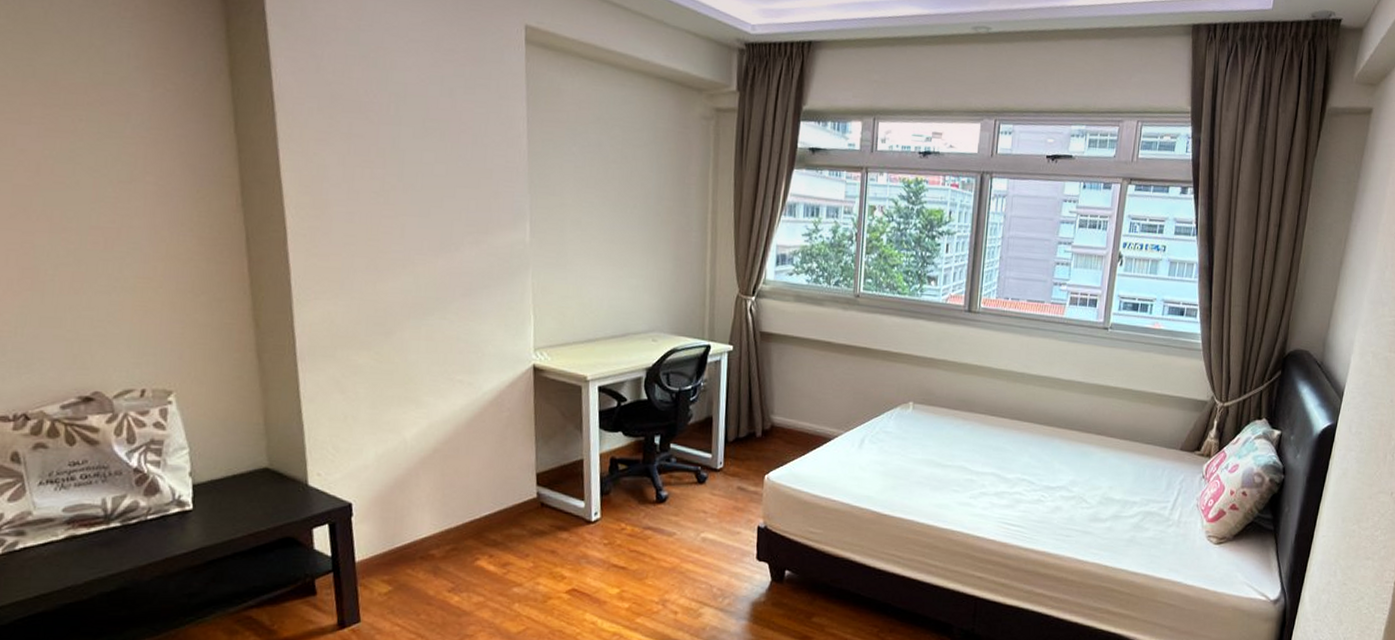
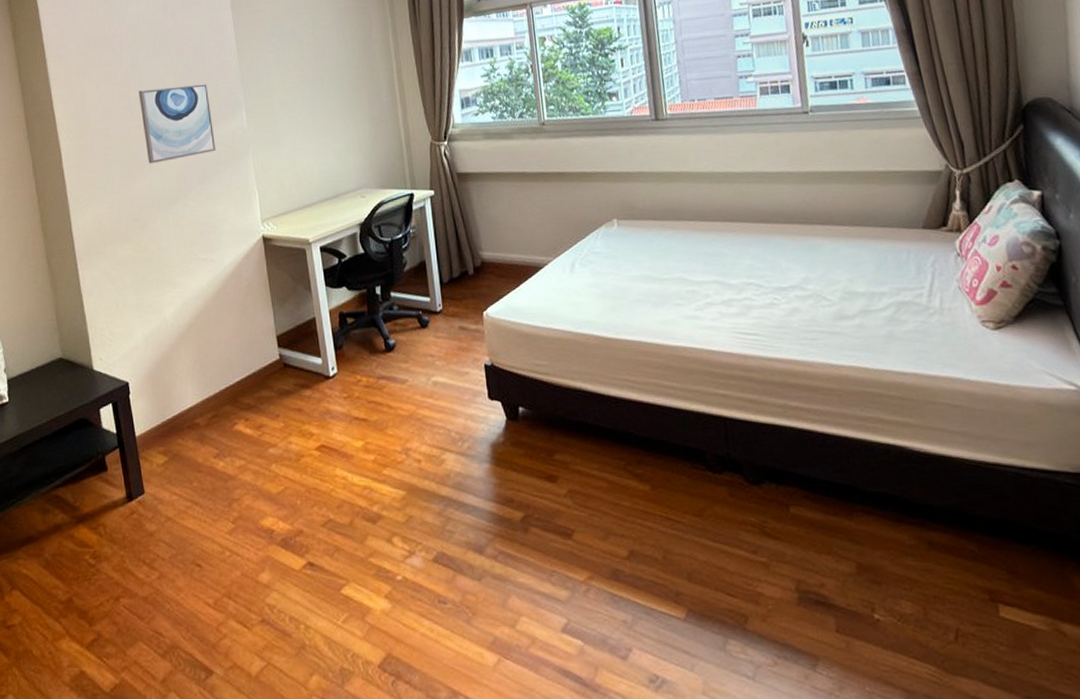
wall art: none [397,175,489,265] -> present [139,84,216,164]

